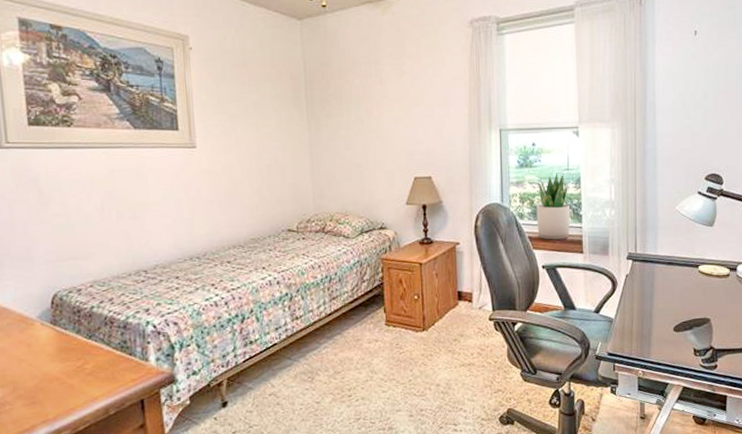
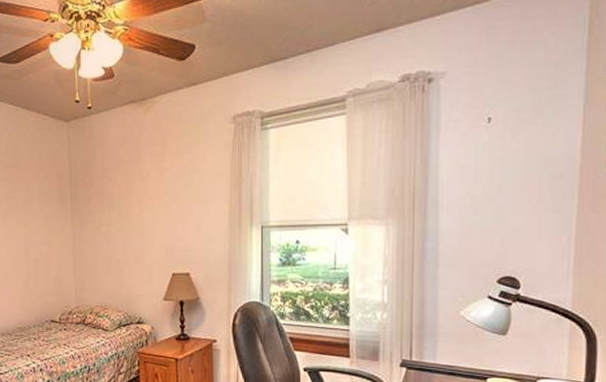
planter: present [536,173,570,240] -> none [299,272,336,342]

